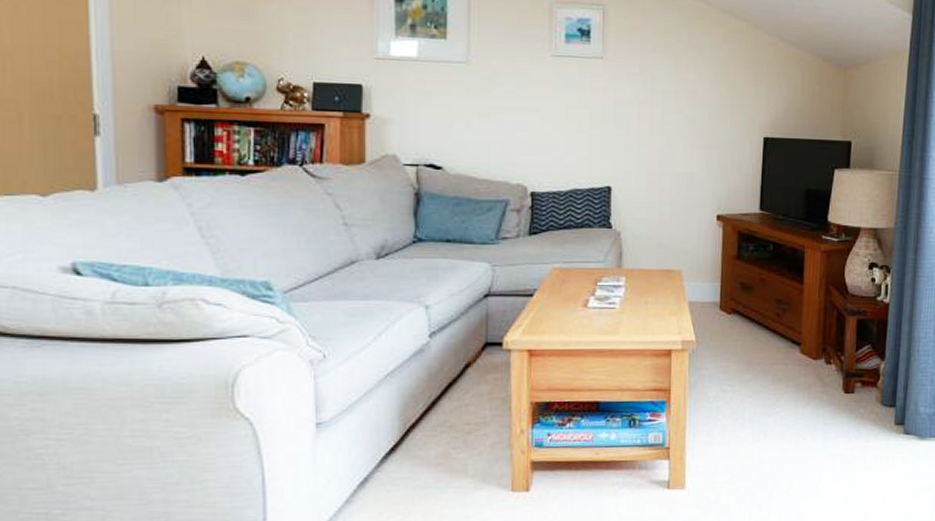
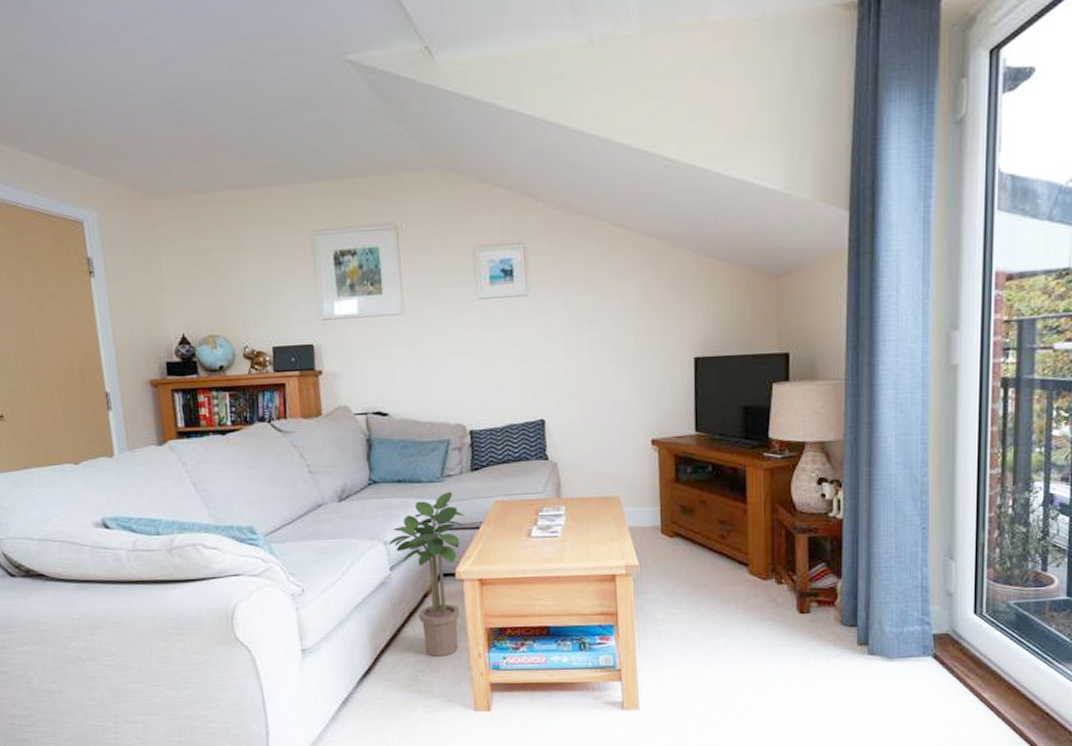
potted plant: none [430,255,518,432] -> present [389,491,464,657]

